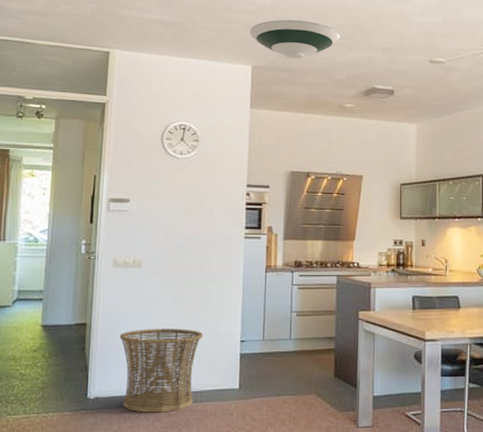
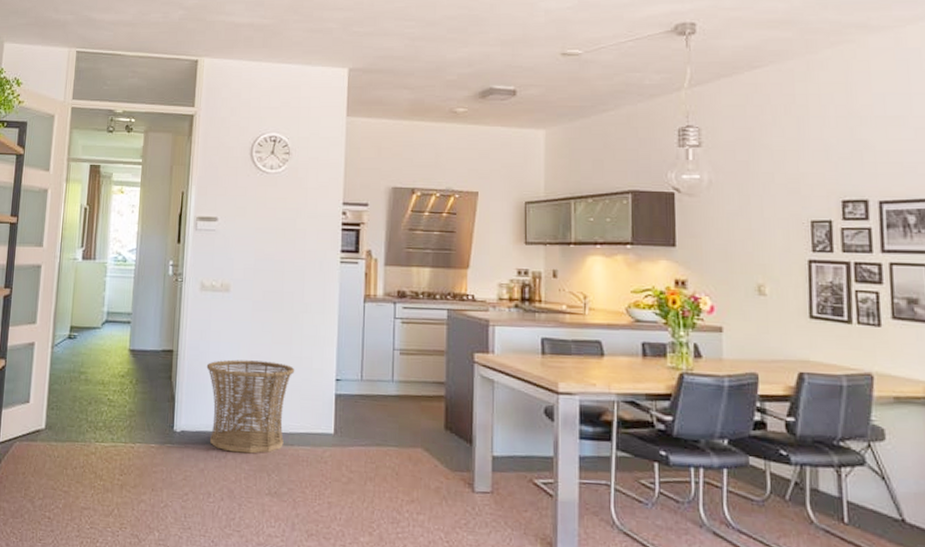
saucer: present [249,20,340,59] -> none [345,14,451,58]

